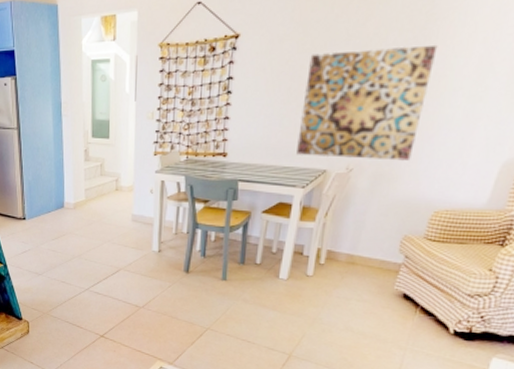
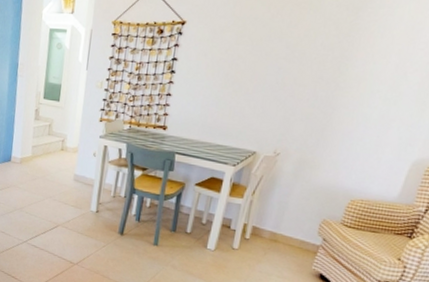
wall art: present [296,44,438,161] -> none [230,46,359,151]

